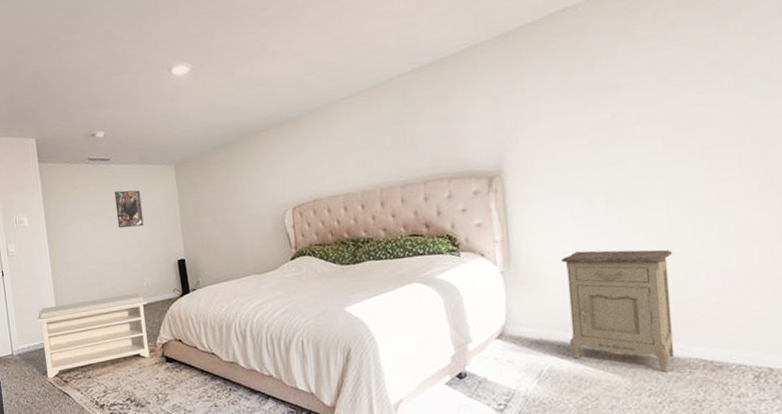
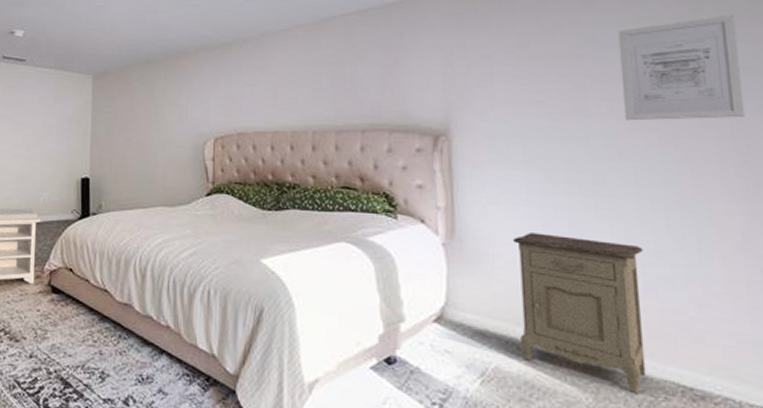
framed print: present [114,190,144,229] -> none [22,94,52,135]
wall art: none [651,26,764,140] -> present [617,14,746,121]

